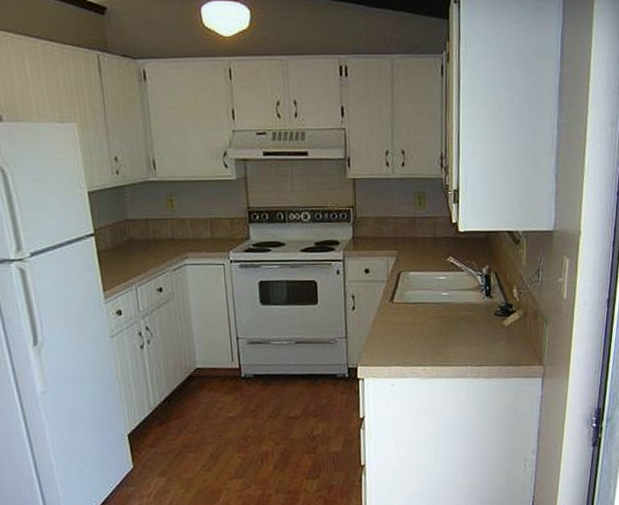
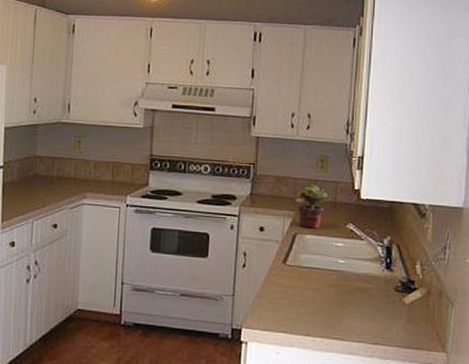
potted plant: none [396,221,429,266] -> present [294,183,330,229]

